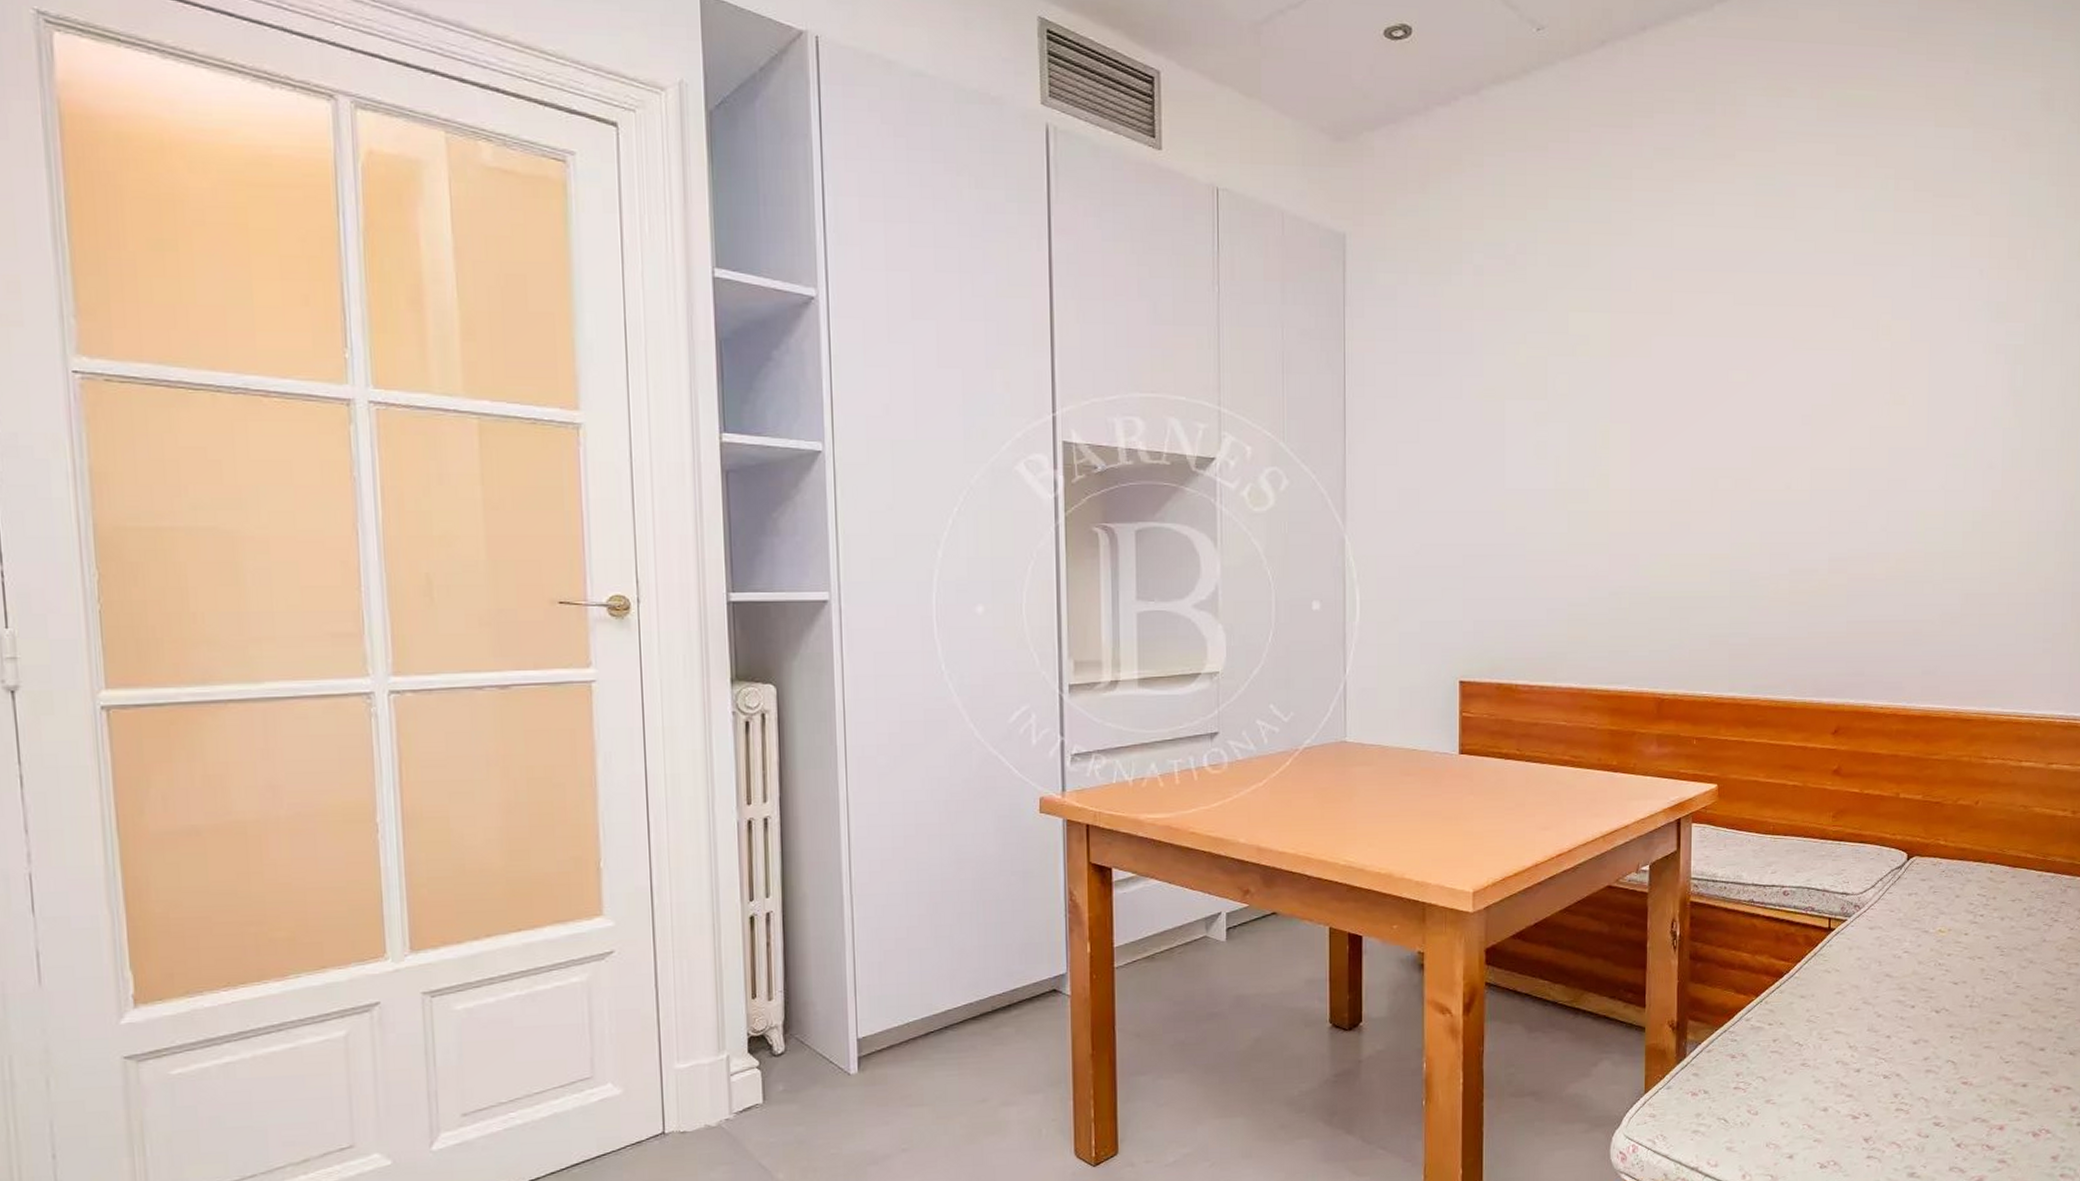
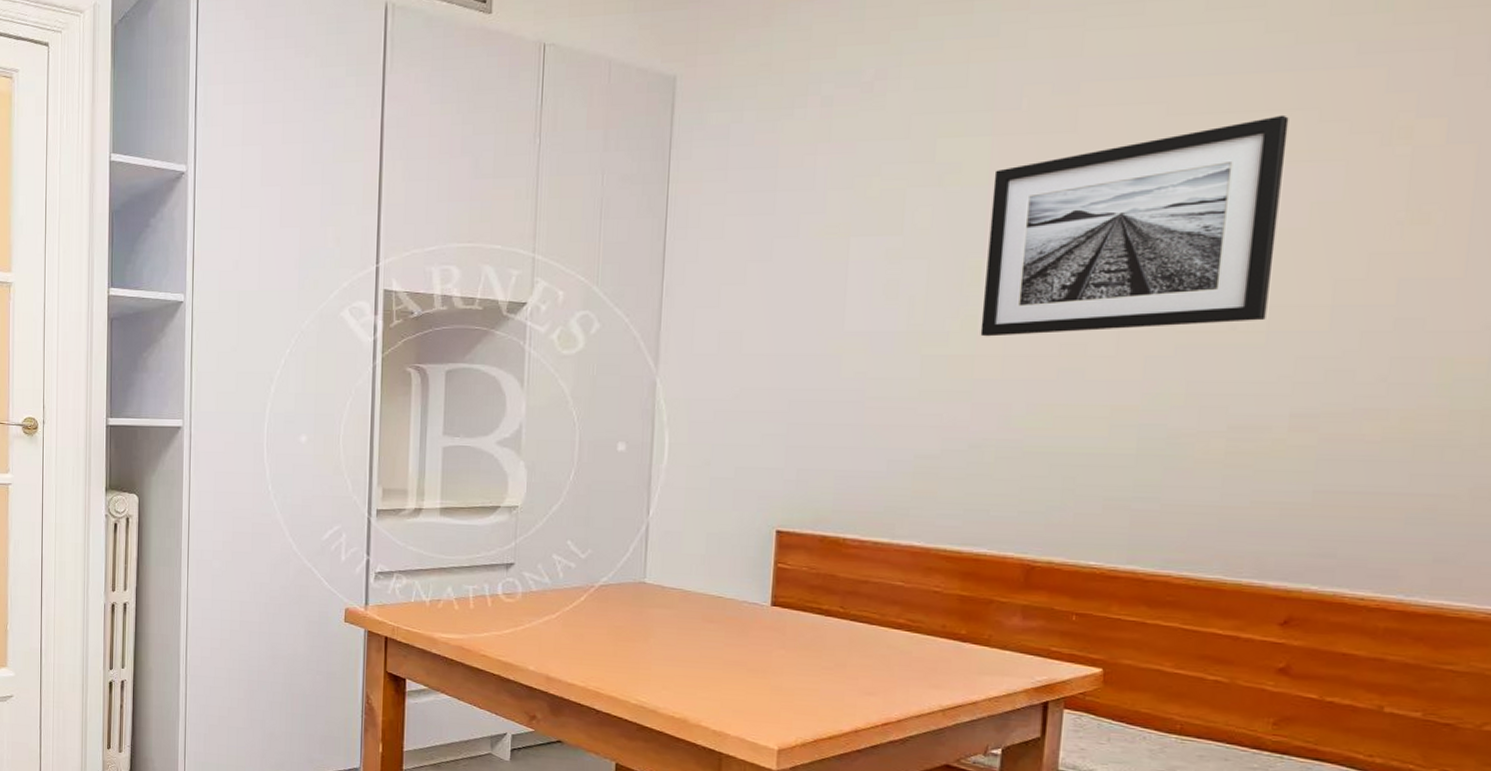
wall art: none [1612,310,1814,494] -> present [980,114,1289,337]

